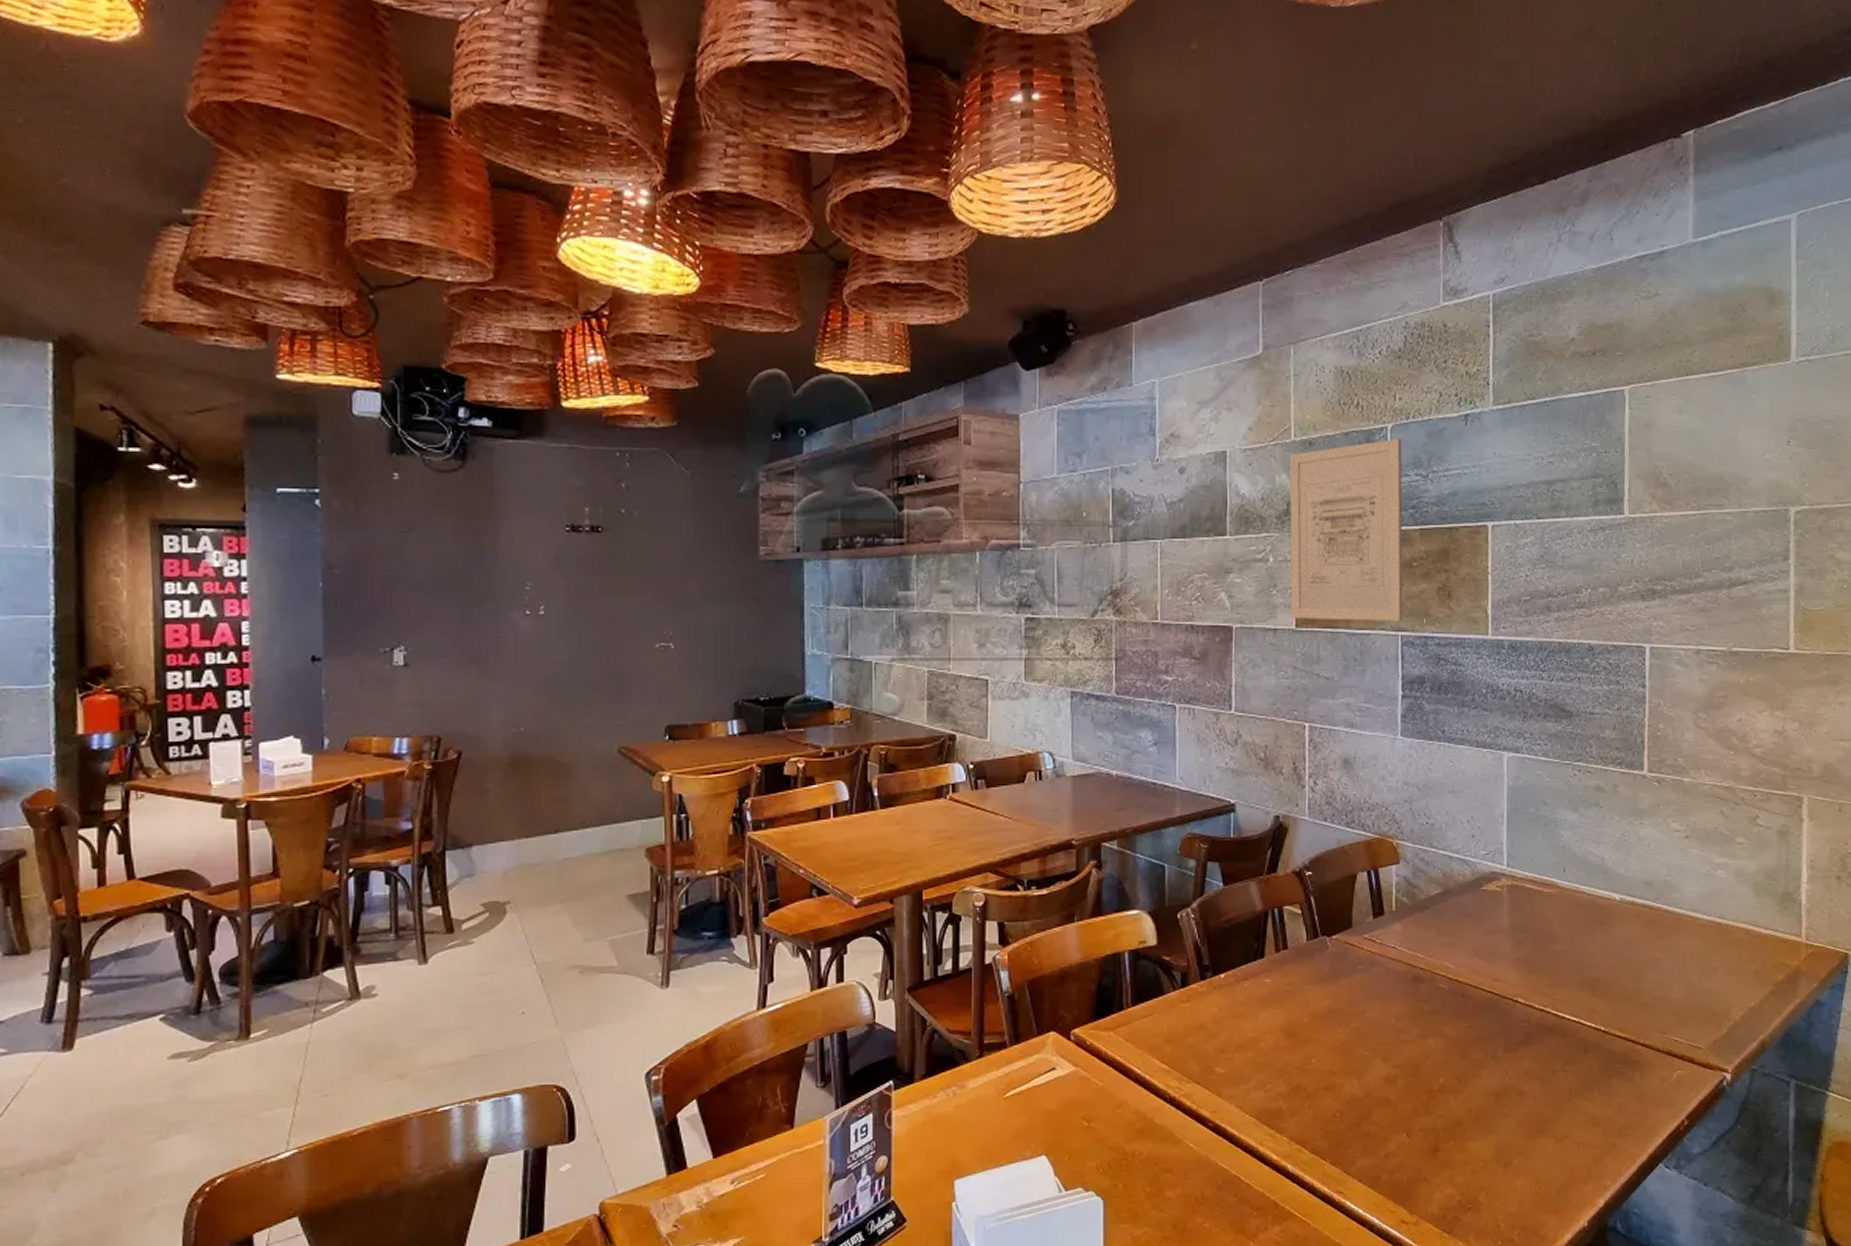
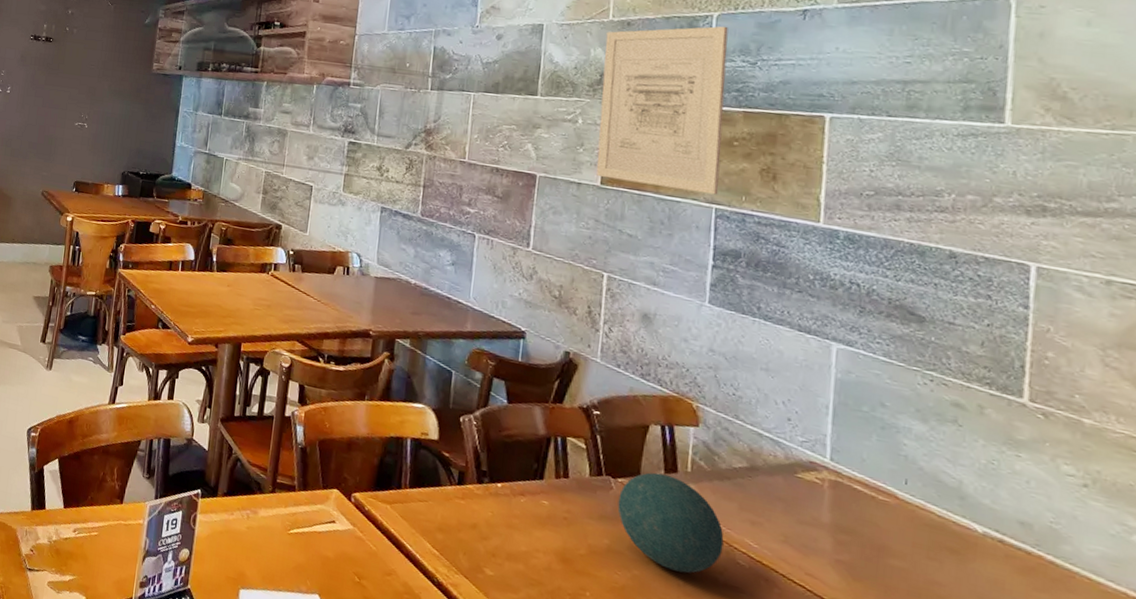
decorative orb: none [1334,919,1427,1013] -> present [617,472,724,574]

